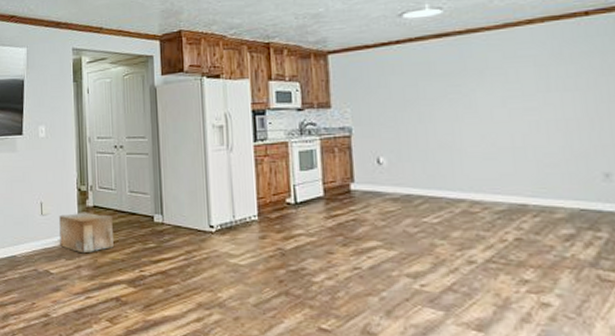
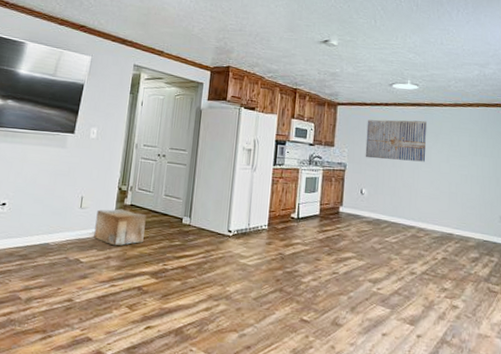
wall art: none [372,54,469,116] -> present [365,119,427,162]

